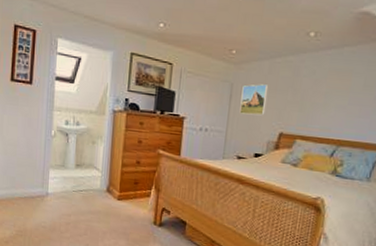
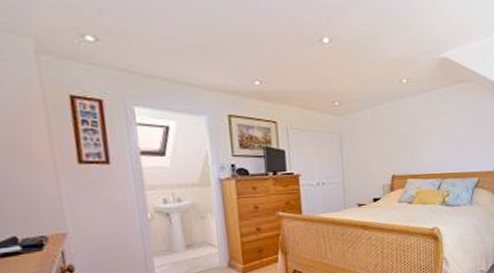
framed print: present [239,84,268,116] -> none [351,132,376,163]

